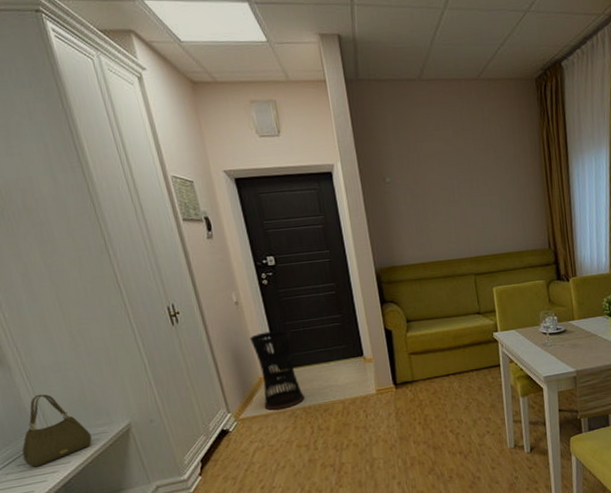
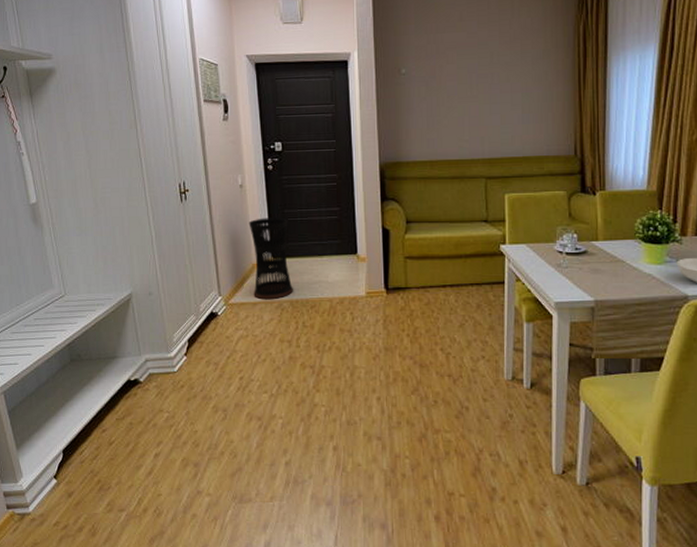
handbag: present [22,394,92,468] -> none [40,254,98,323]

